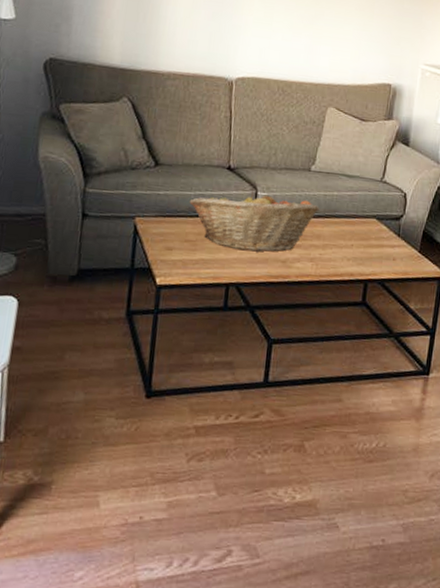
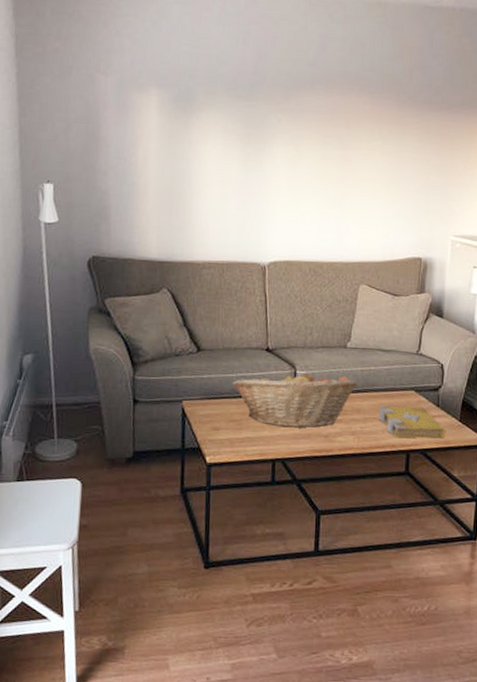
spell book: none [338,232,405,269] -> present [378,405,446,439]

